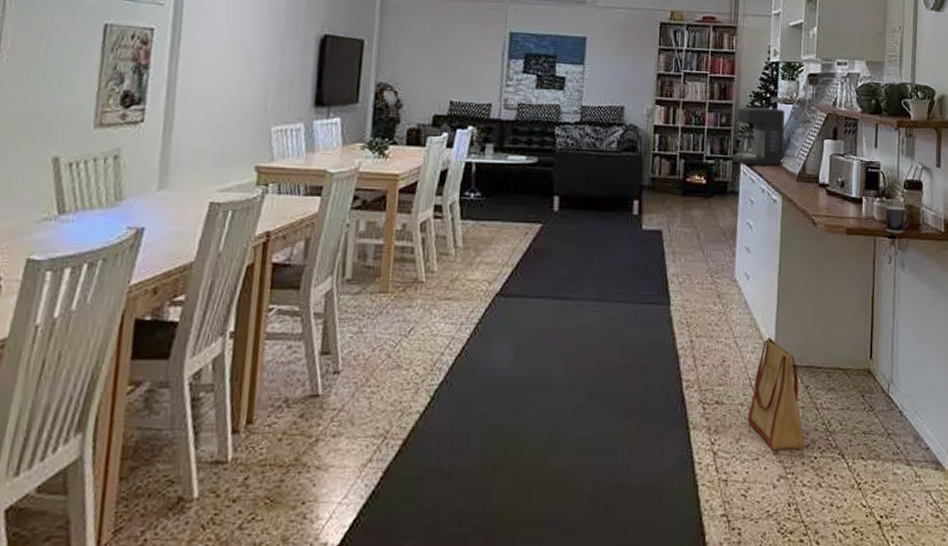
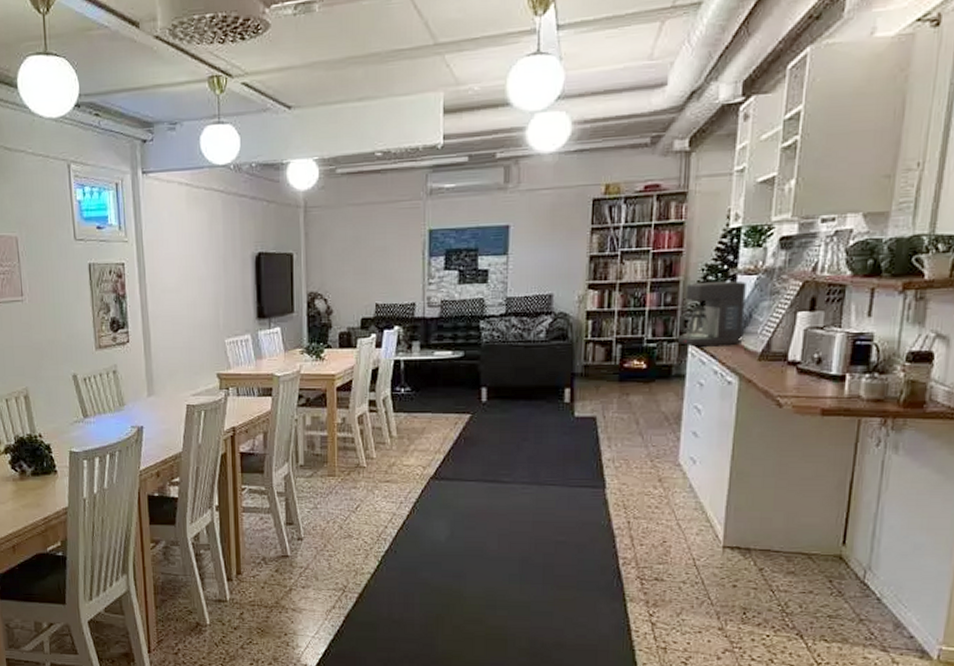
shopping bag: present [747,338,805,451] -> none [690,521,756,628]
mug: present [885,205,910,234] -> none [875,382,911,413]

